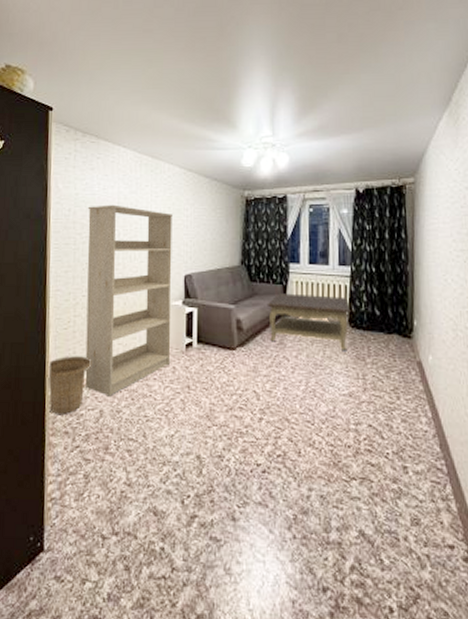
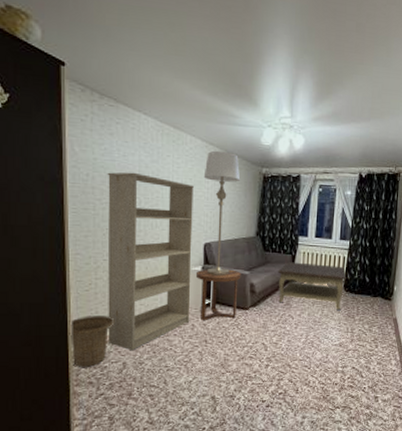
side table: none [176,303,226,362] -> present [195,269,241,320]
lamp: none [182,176,221,310] -> present [203,150,241,276]

